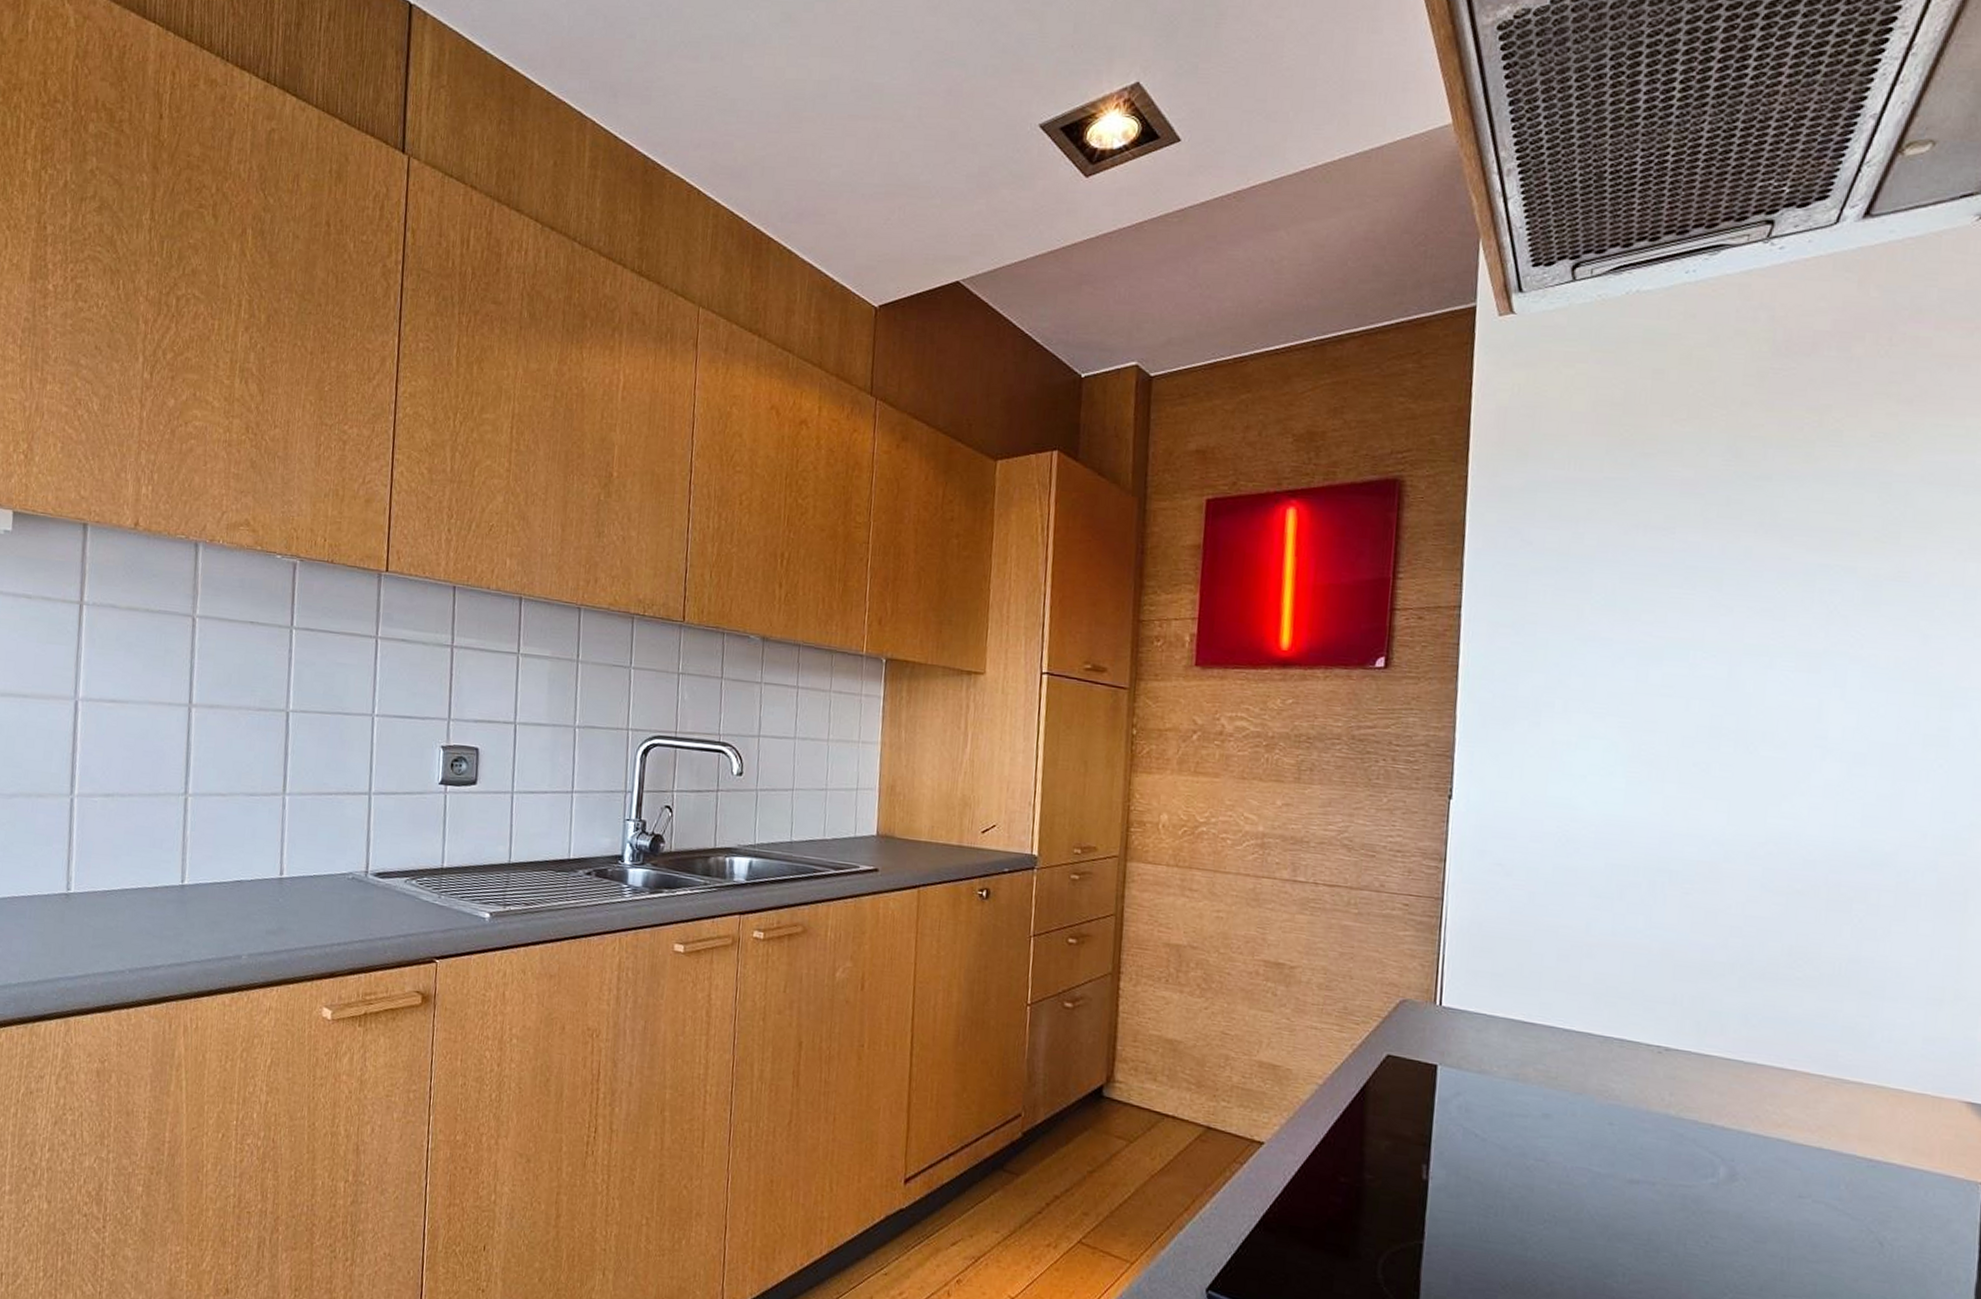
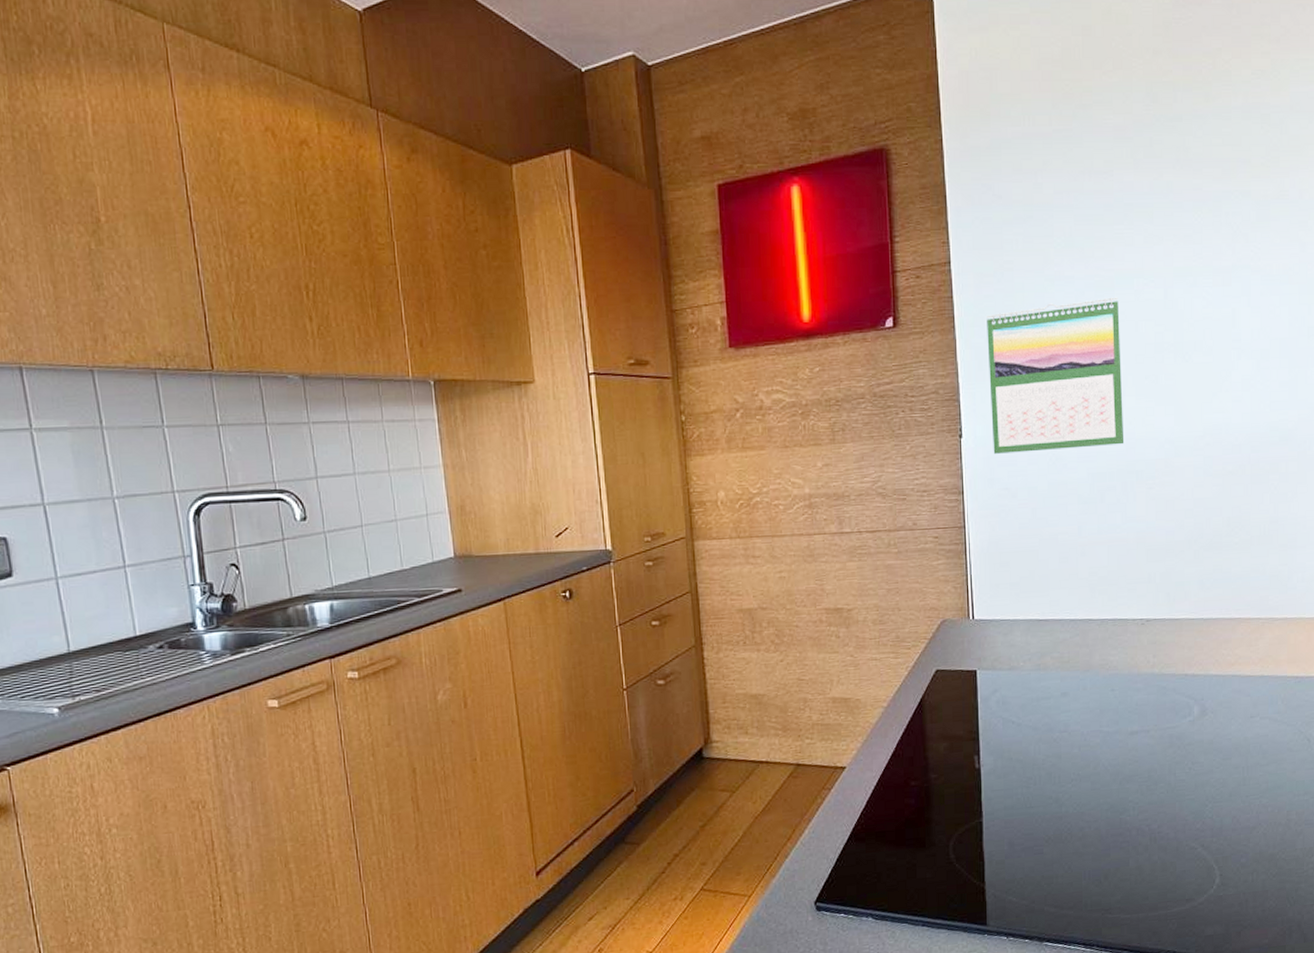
calendar: none [1488,665,1667,837] -> present [987,297,1125,454]

